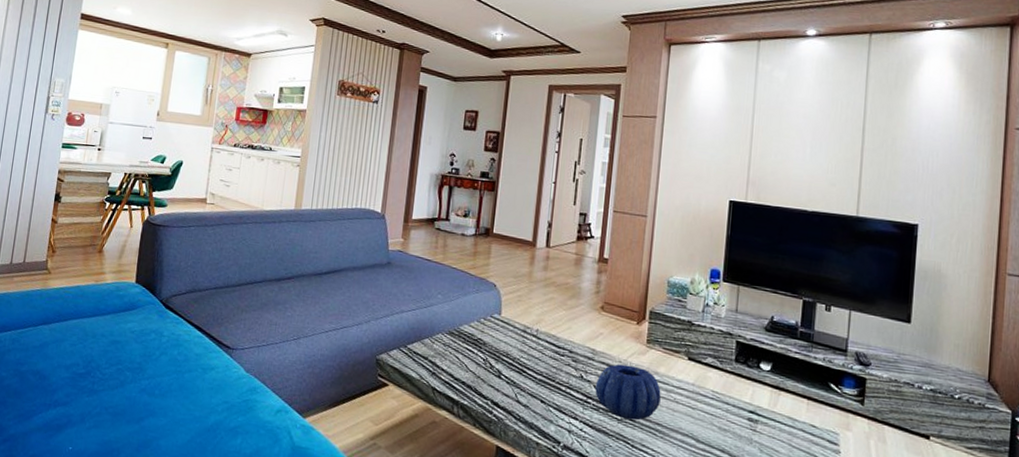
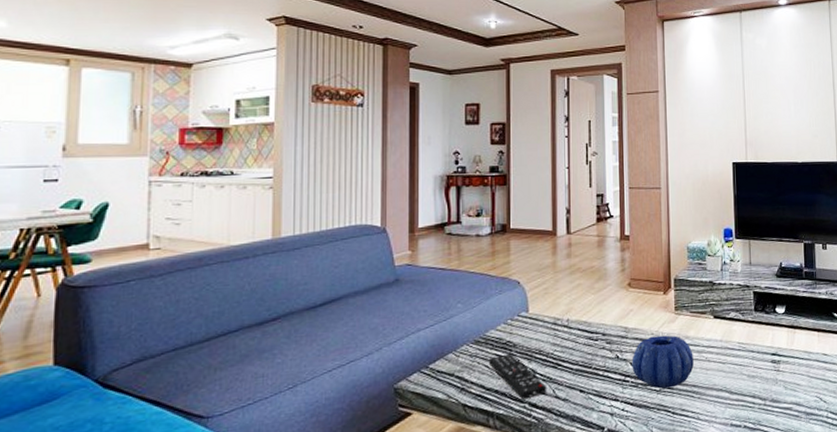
remote control: none [459,350,510,397] -> present [488,353,547,400]

